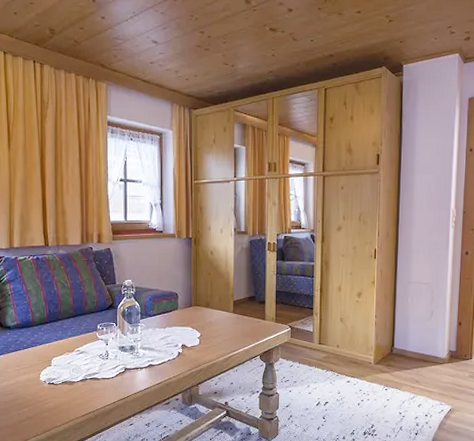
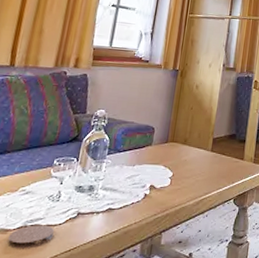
coaster: none [74,378,109,397] -> present [7,225,54,249]

